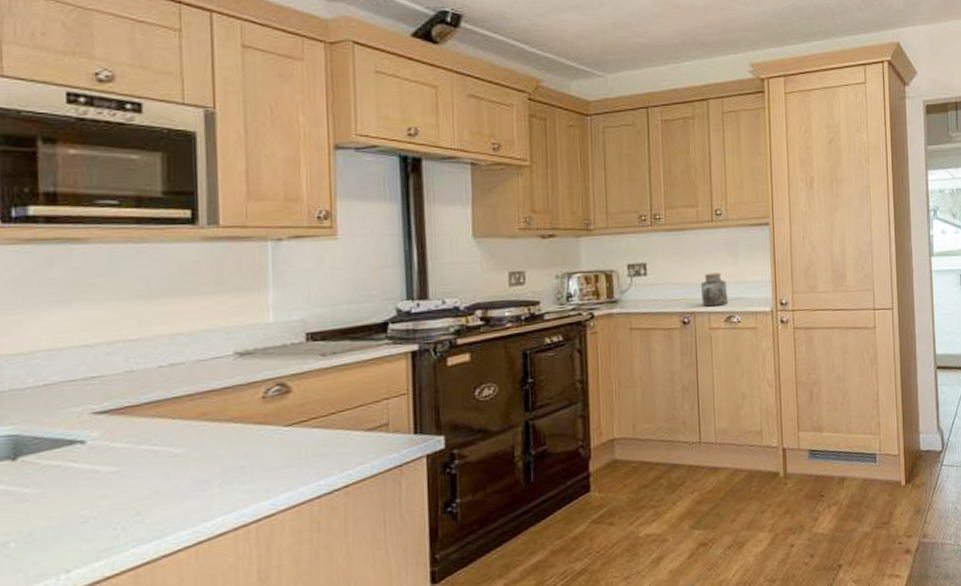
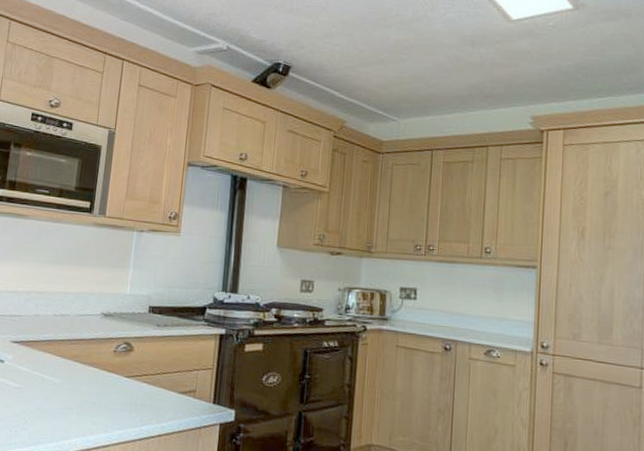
jar: present [700,272,729,307] -> none [464,306,490,339]

